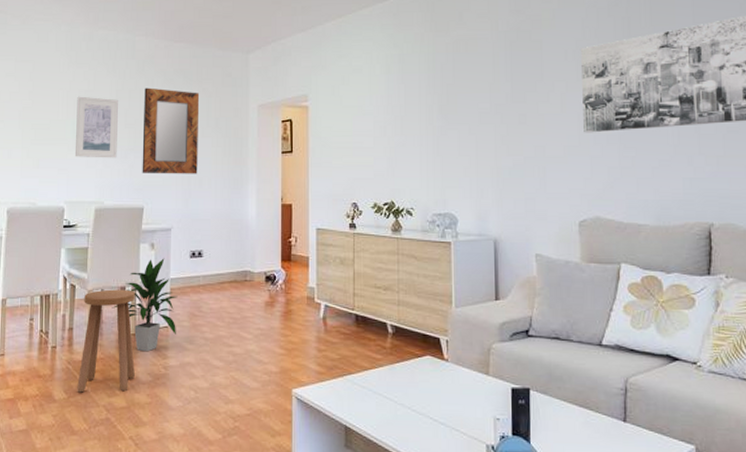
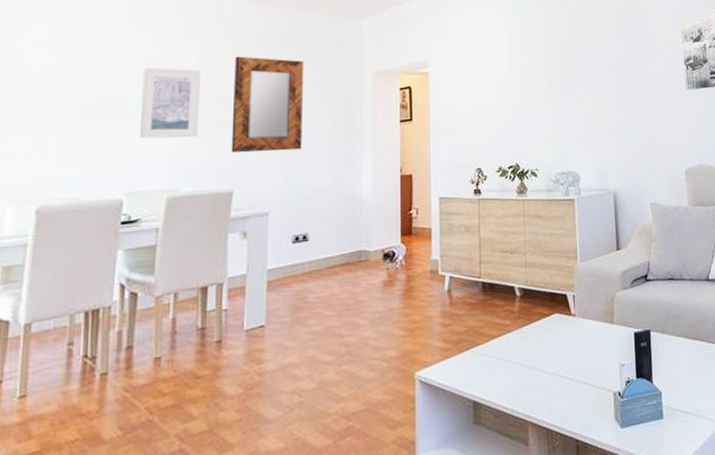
stool: present [77,289,136,393] -> none [137,289,221,426]
indoor plant: present [112,258,178,352] -> none [188,247,277,360]

